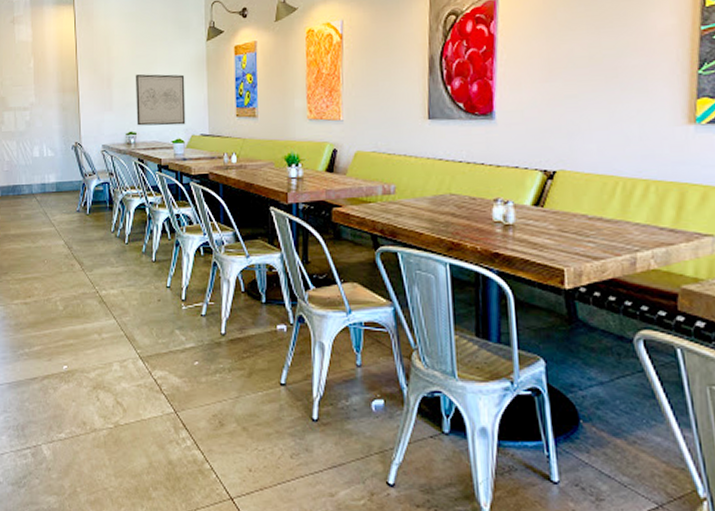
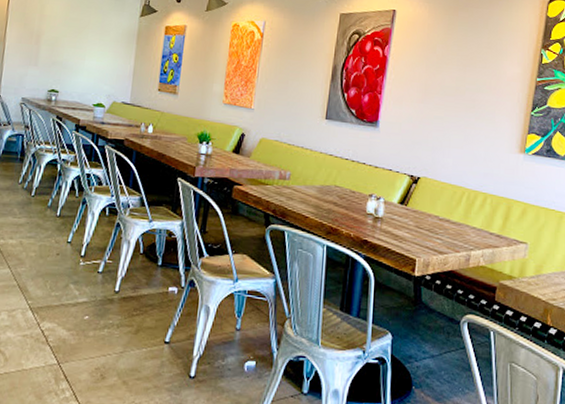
wall art: present [135,74,186,126] -> none [60,35,115,91]

